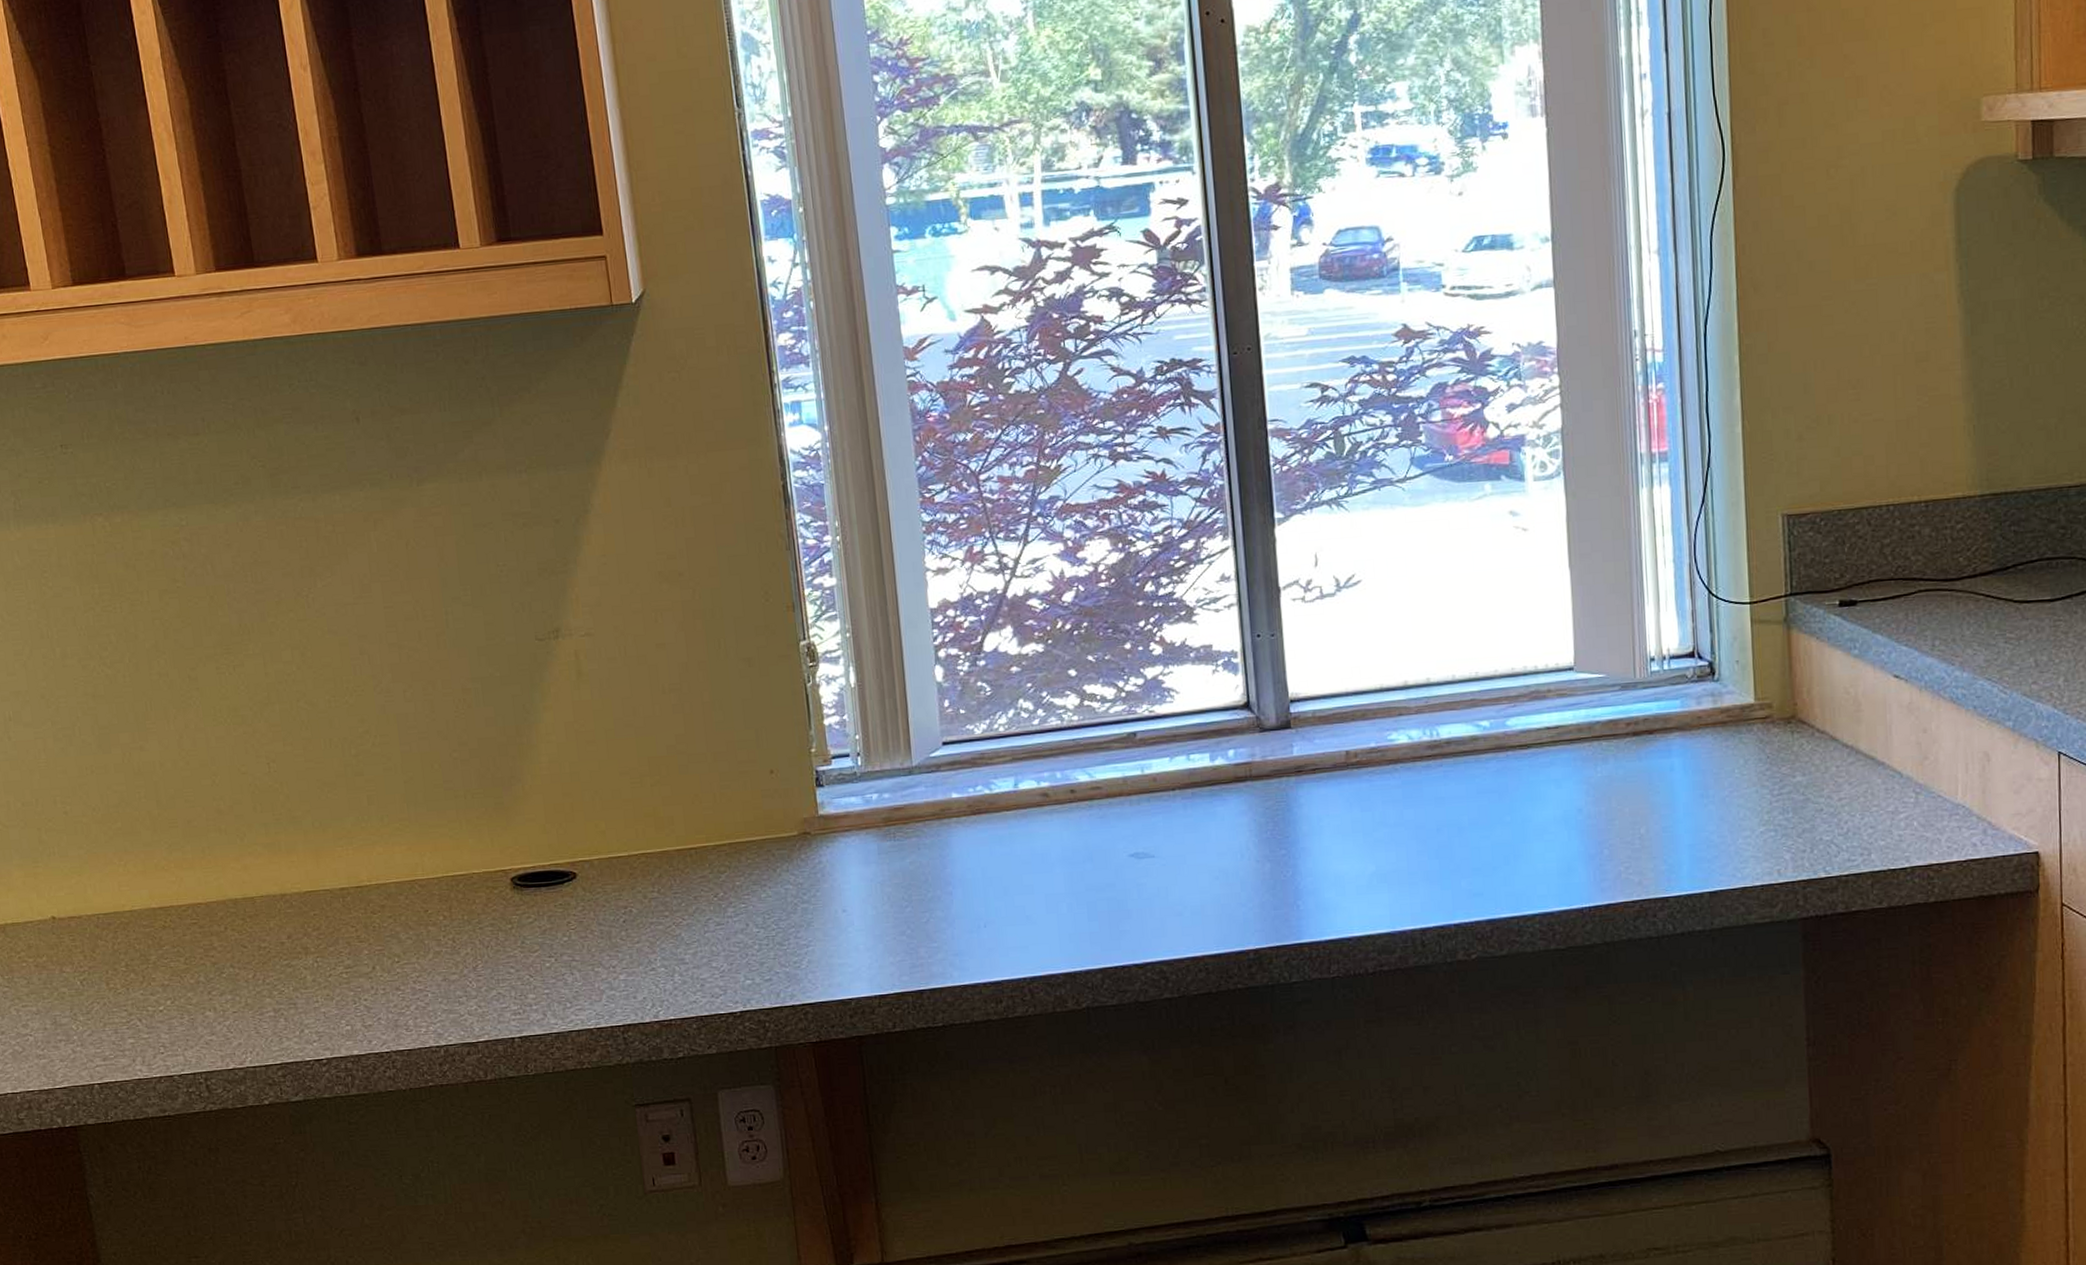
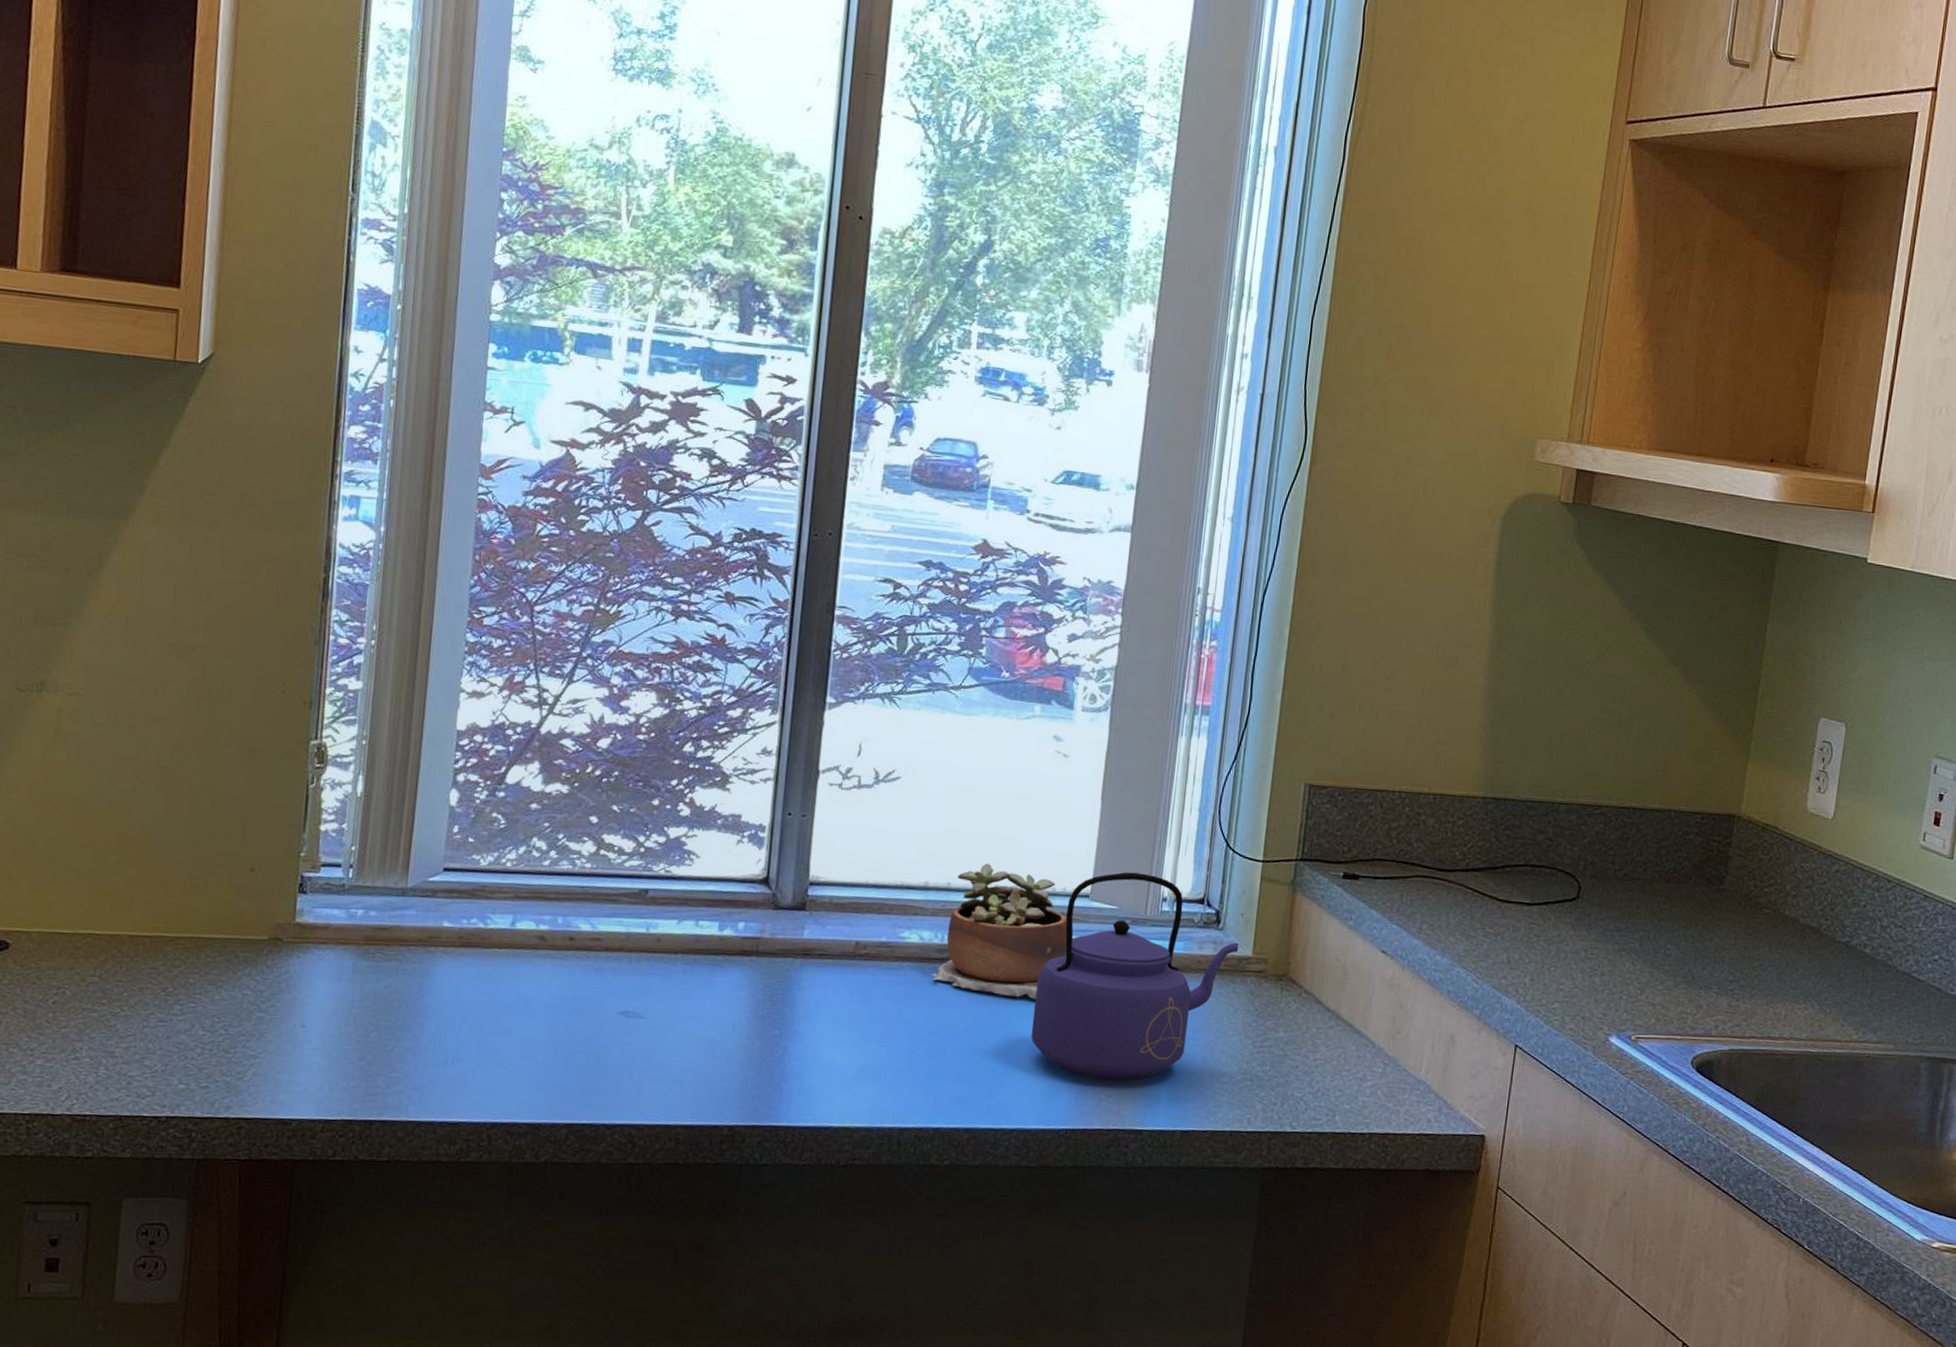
succulent plant: none [1427,651,1560,782] -> present [932,863,1068,1000]
kettle: none [1533,636,1739,851] -> present [1031,872,1240,1080]

